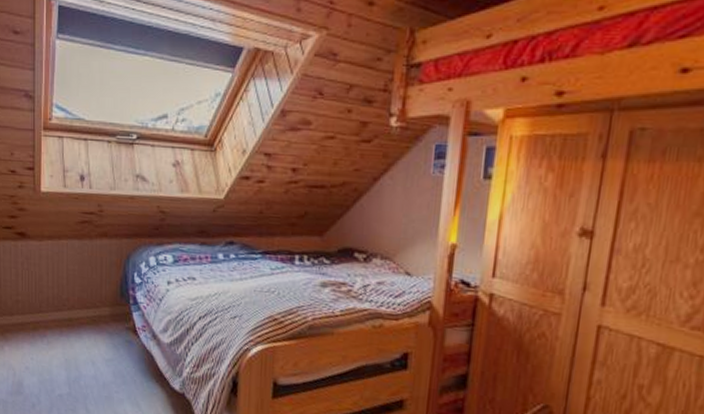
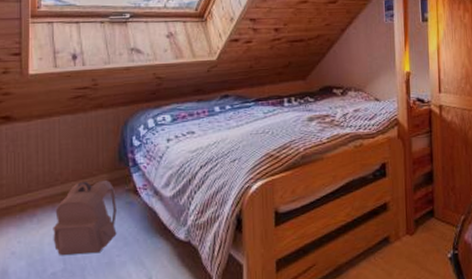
backpack: none [60,311,117,386] -> present [53,179,117,255]

